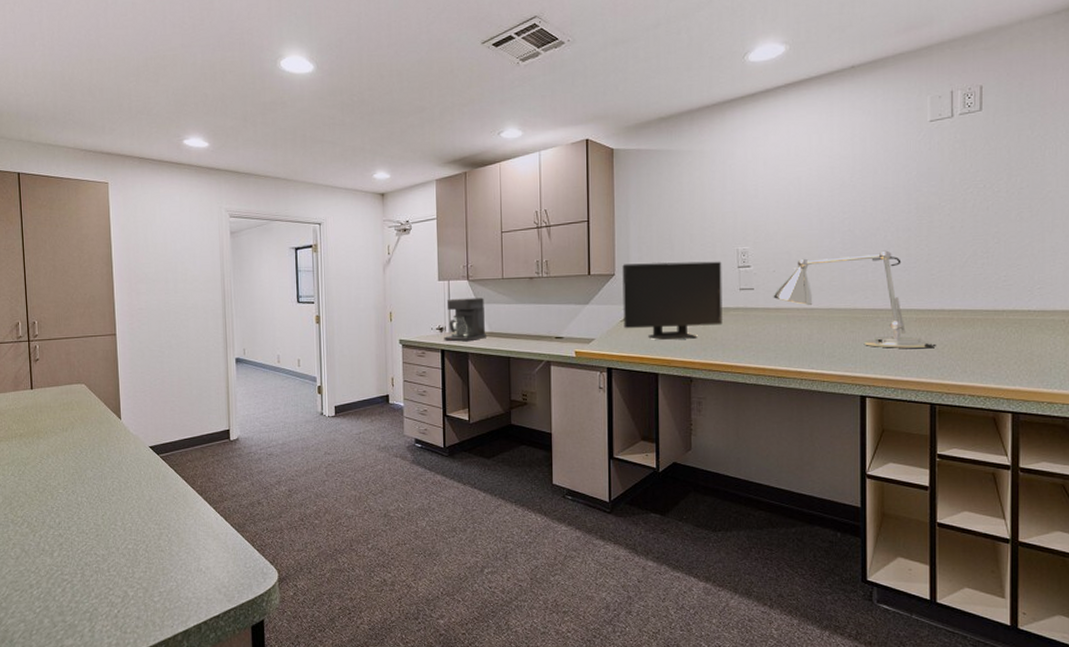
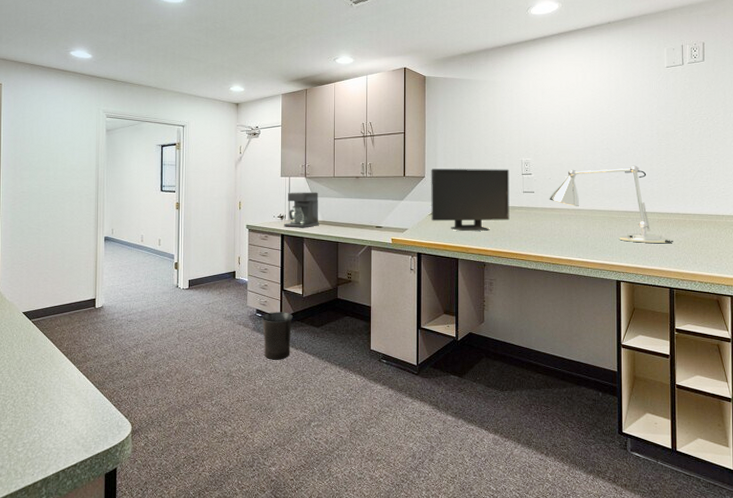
waste bin: none [421,441,458,497] -> present [261,312,293,360]

